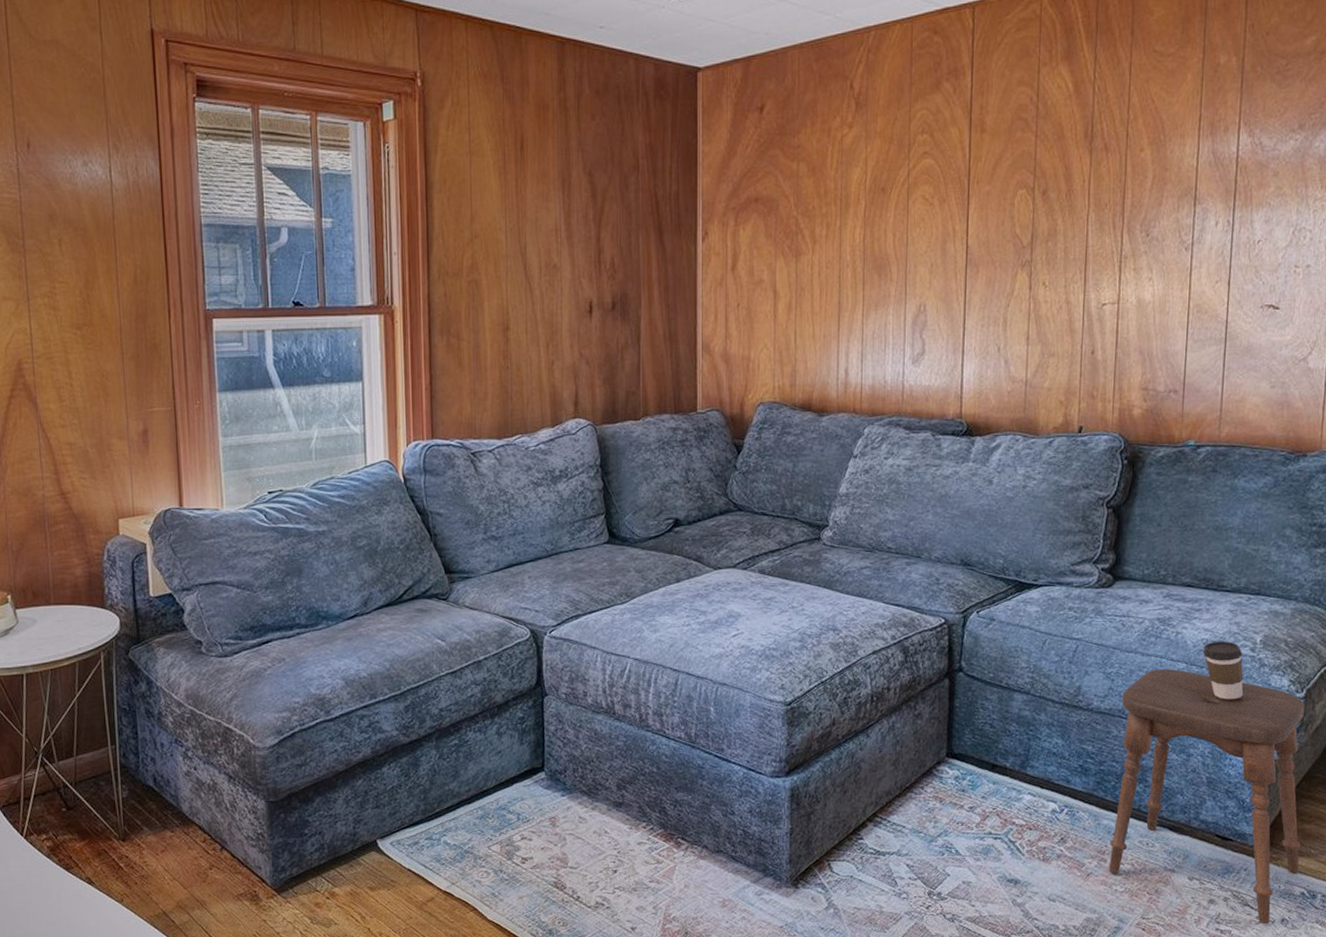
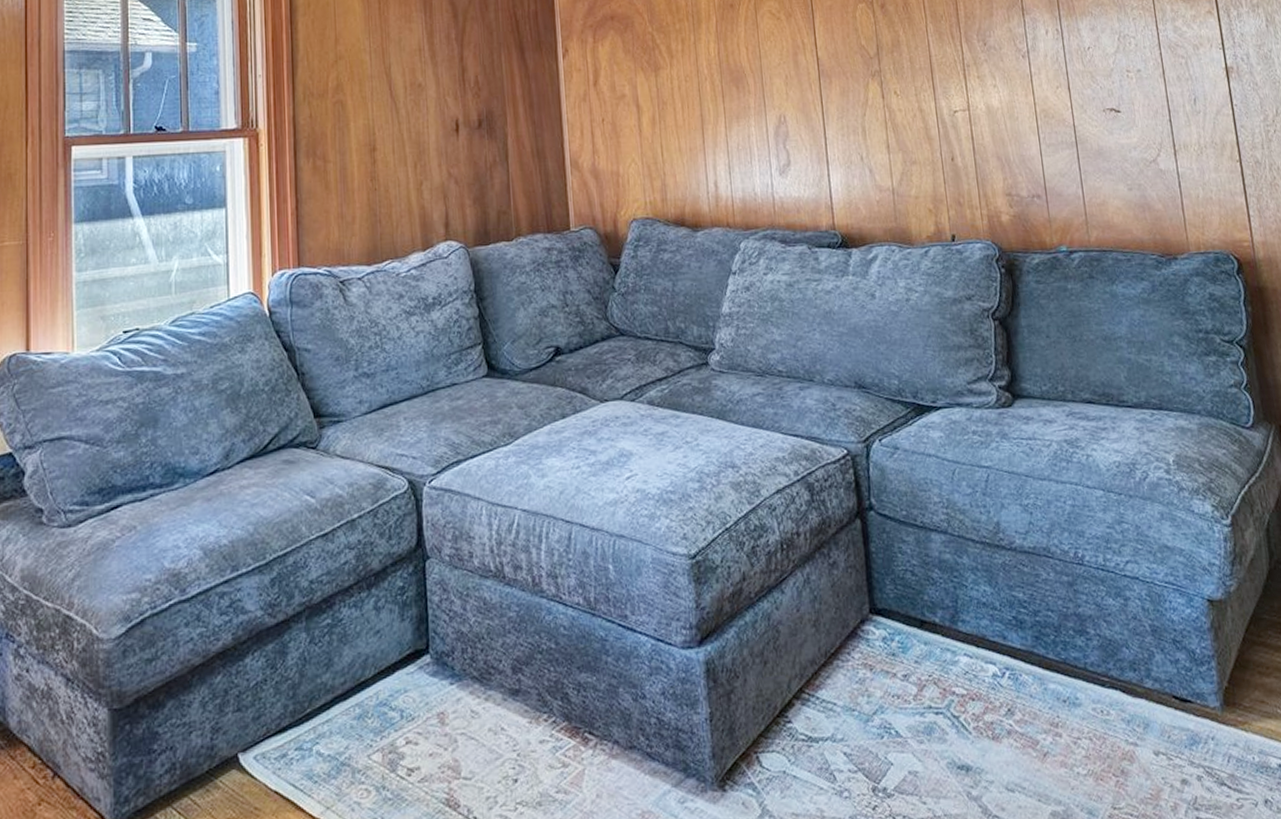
stool: present [1108,669,1305,924] -> none [1044,497,1270,808]
coffee cup: present [1202,641,1244,700] -> none [1117,463,1169,531]

